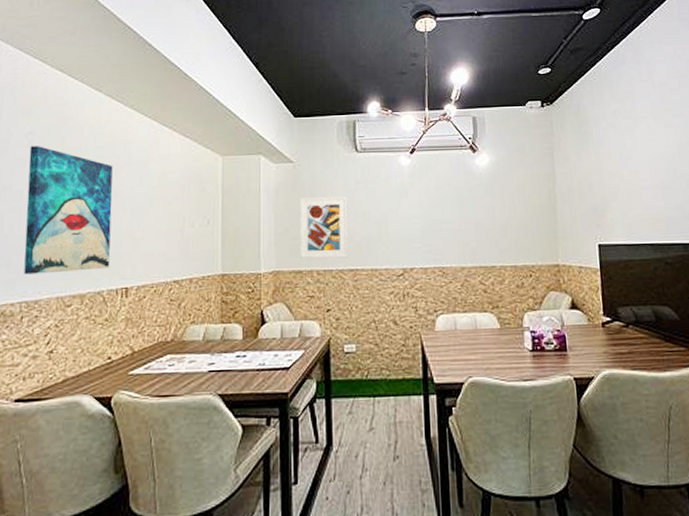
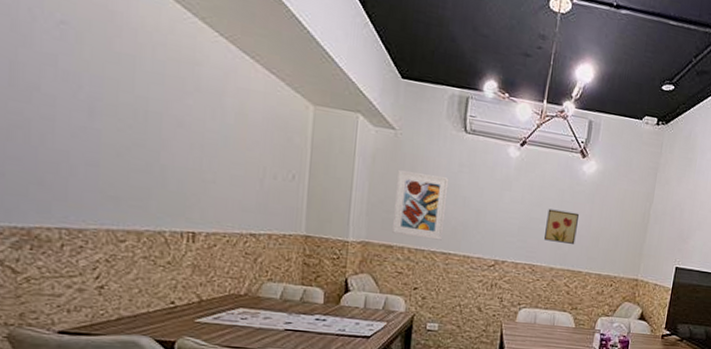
wall art: present [24,146,113,275] -> none [61,40,177,208]
wall art: none [448,207,482,240] -> present [544,208,579,244]

